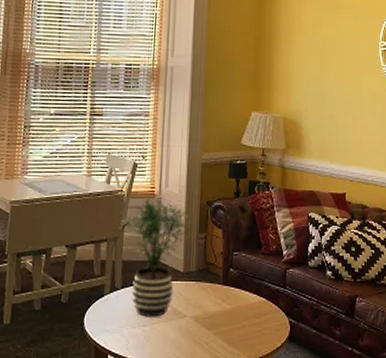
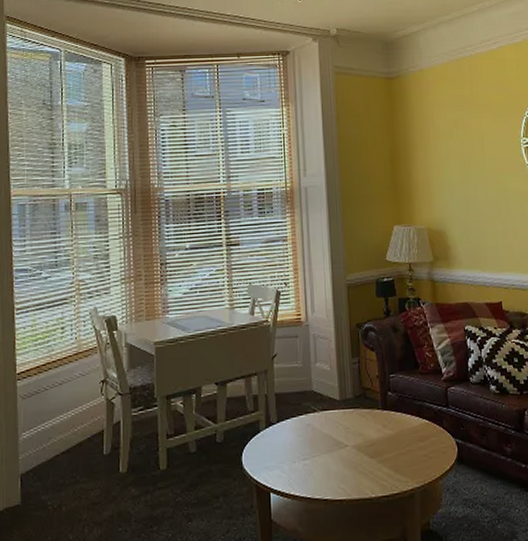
potted plant: present [117,199,195,317] -> none [265,326,347,450]

